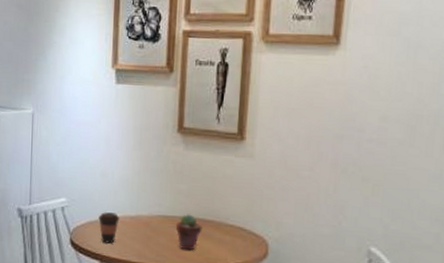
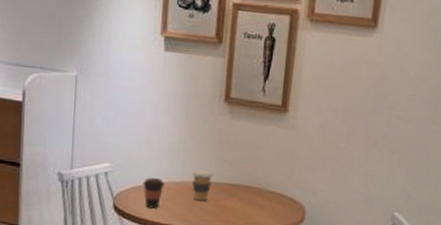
coffee cup: none [147,203,169,236] -> present [192,169,214,201]
potted succulent: present [175,214,203,251] -> none [219,181,245,215]

